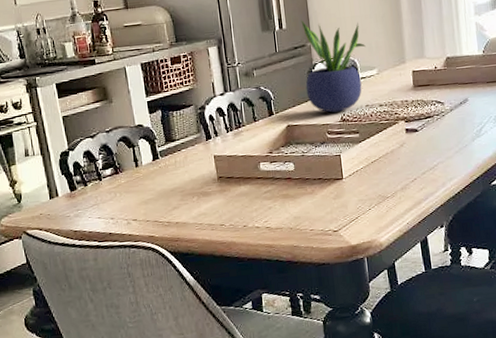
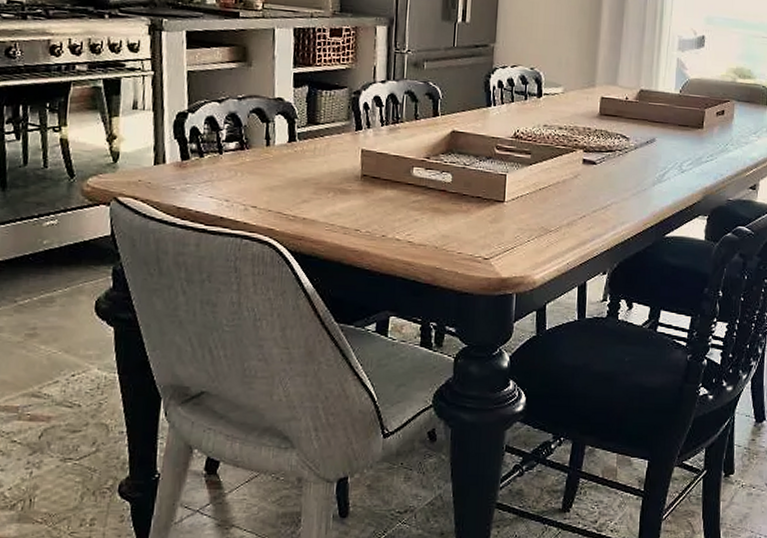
potted plant: present [301,20,366,113] -> none [480,17,555,127]

